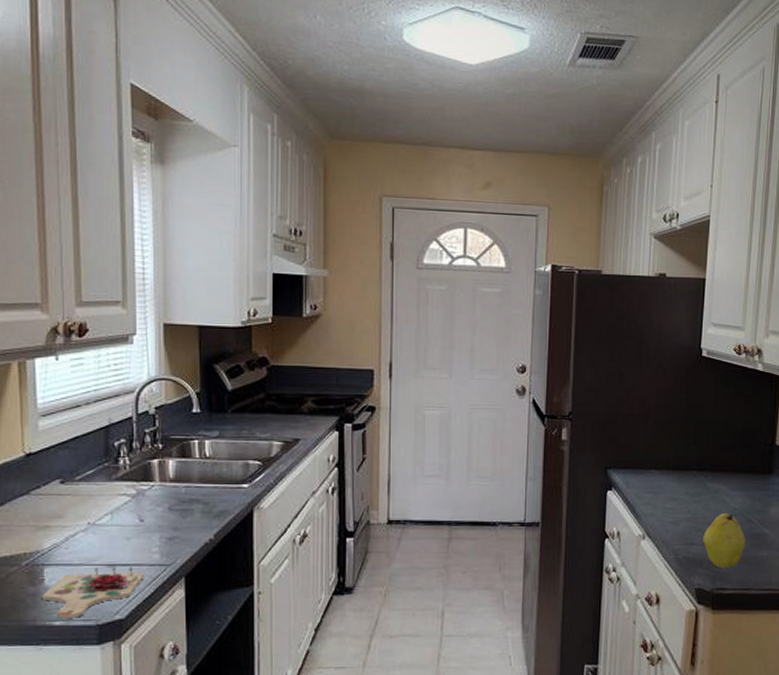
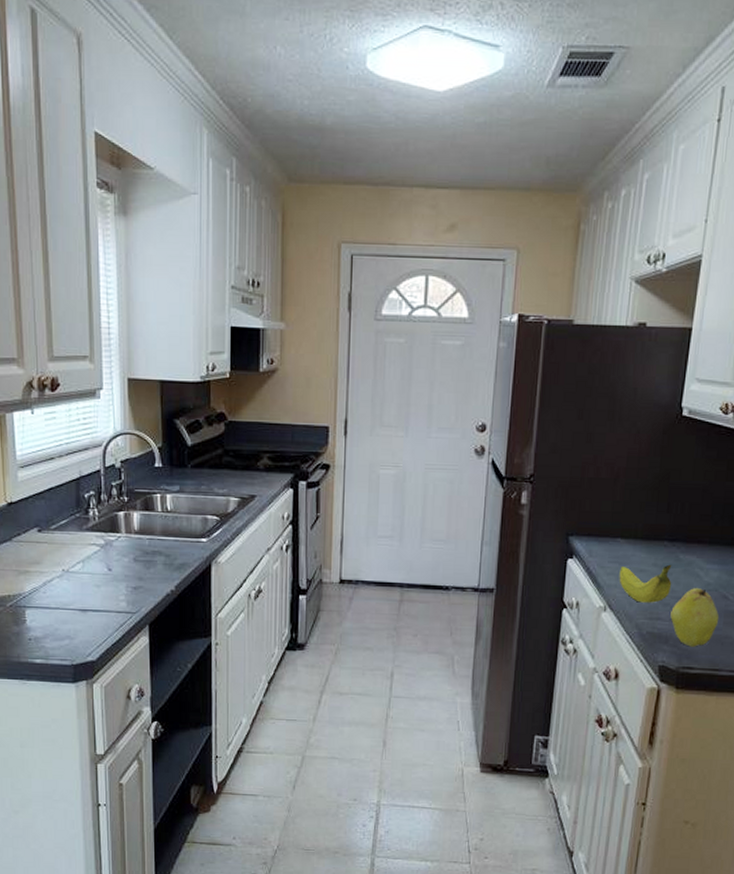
cutting board: present [43,566,144,619] -> none [25,611,113,657]
fruit: none [655,492,702,529] -> present [619,564,672,603]

